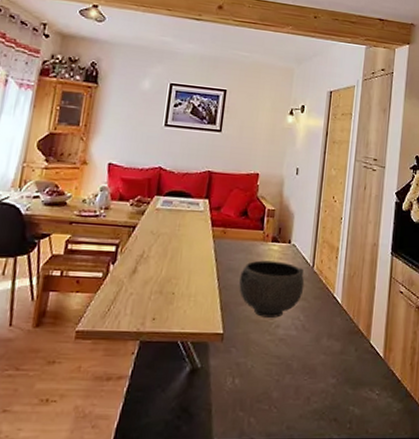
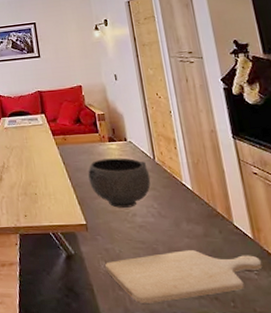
chopping board: none [231,368,385,425] -> present [105,250,263,303]

